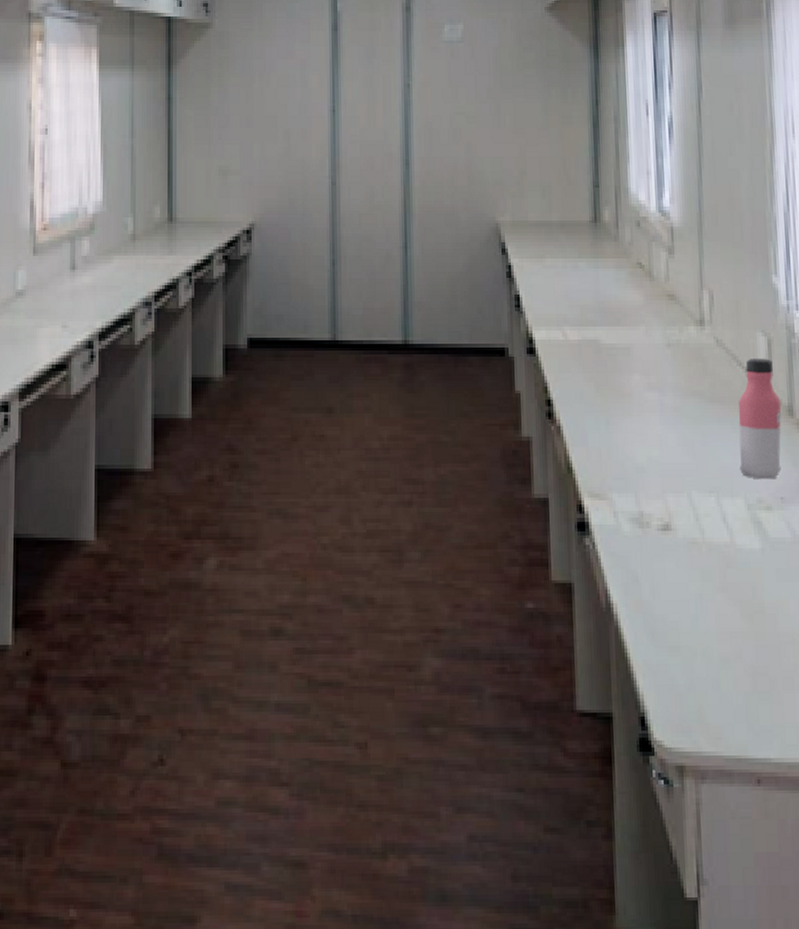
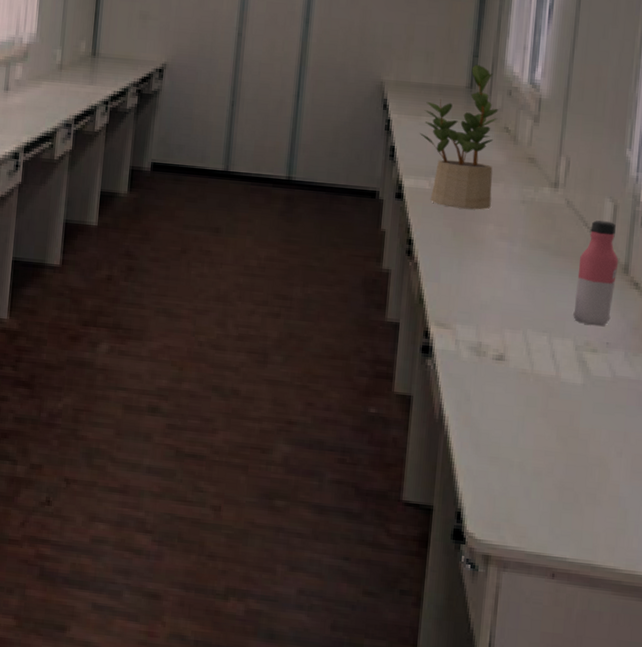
potted plant: none [546,195,634,359] -> present [420,64,499,210]

